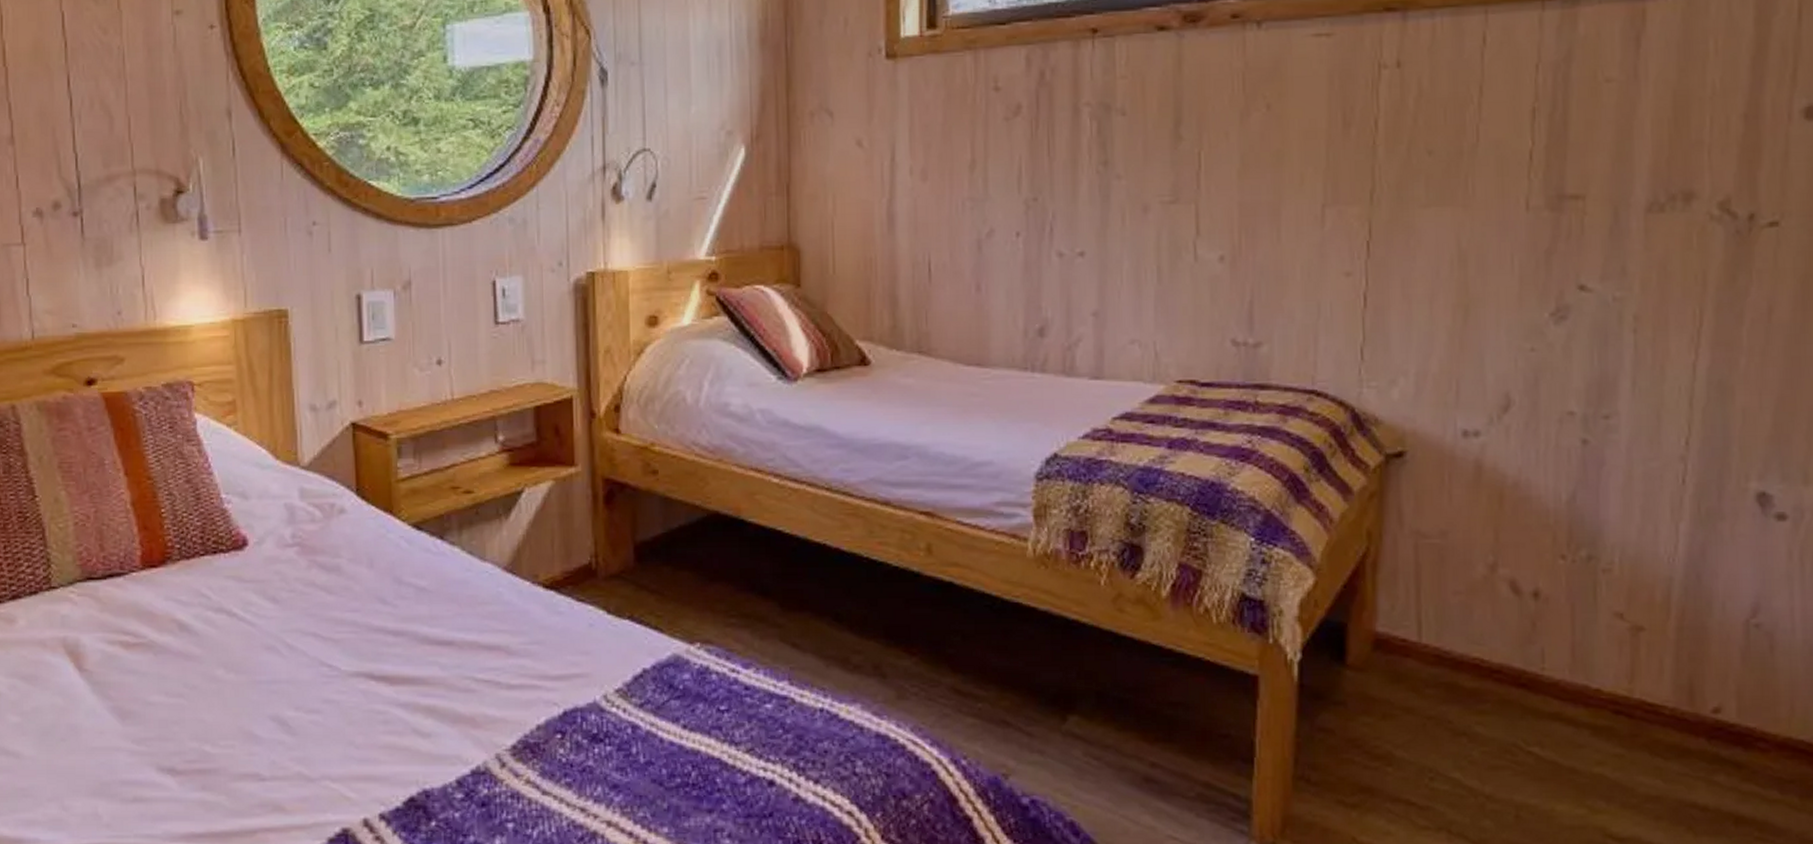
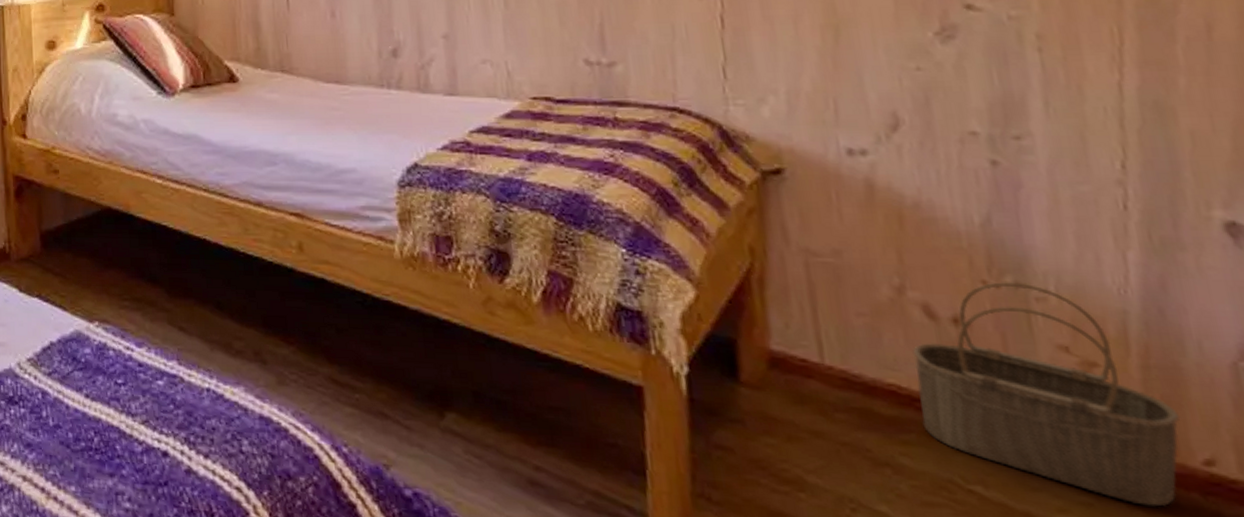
wicker basket: none [1497,556,1701,753] -> present [912,282,1181,507]

